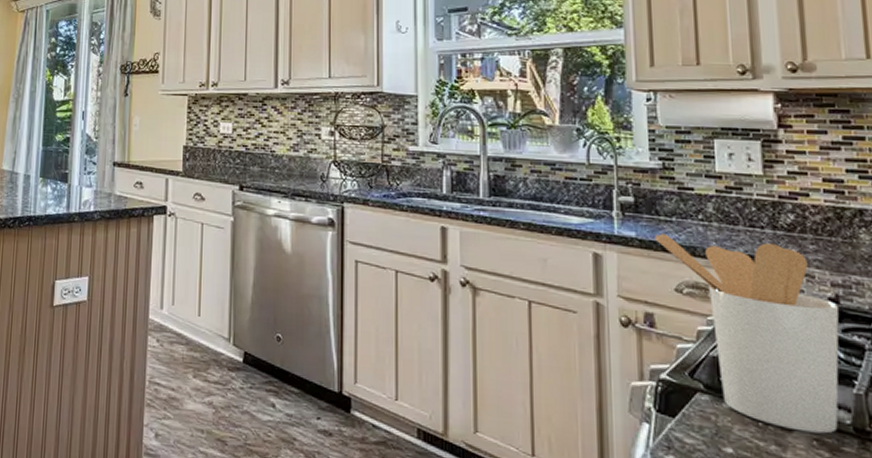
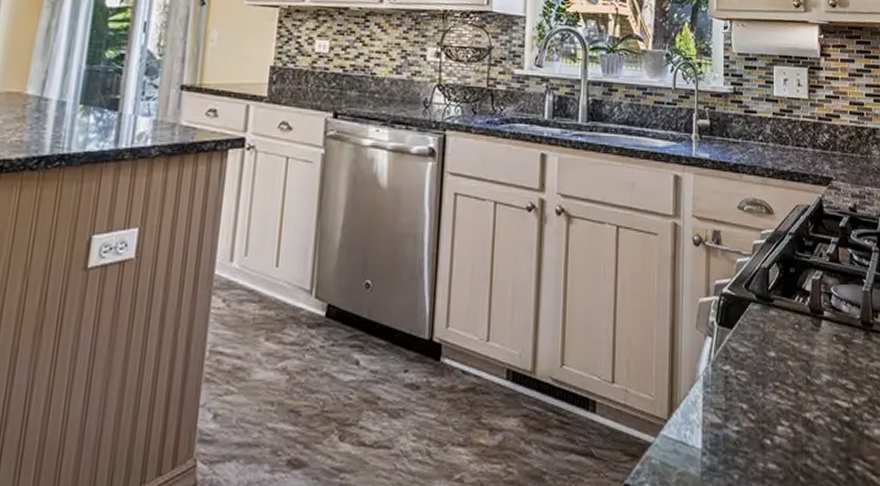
utensil holder: present [655,233,839,434] -> none [724,154,856,330]

